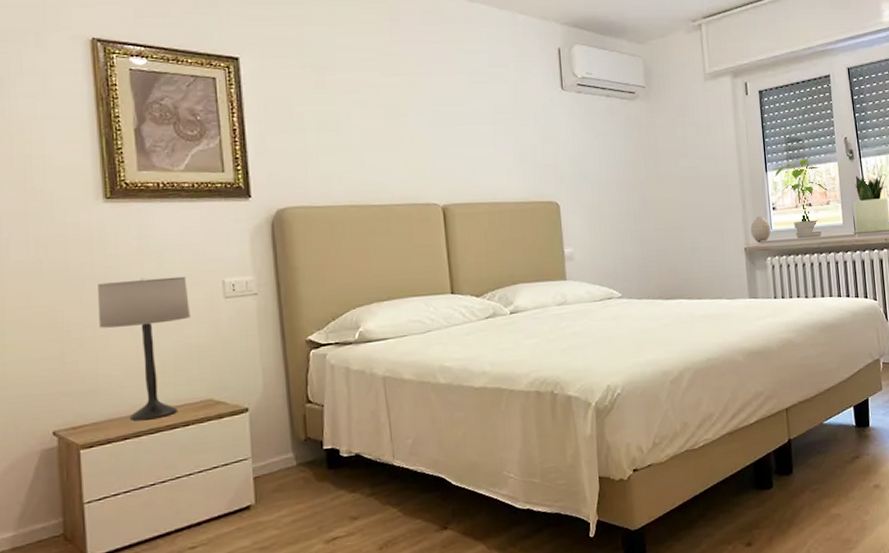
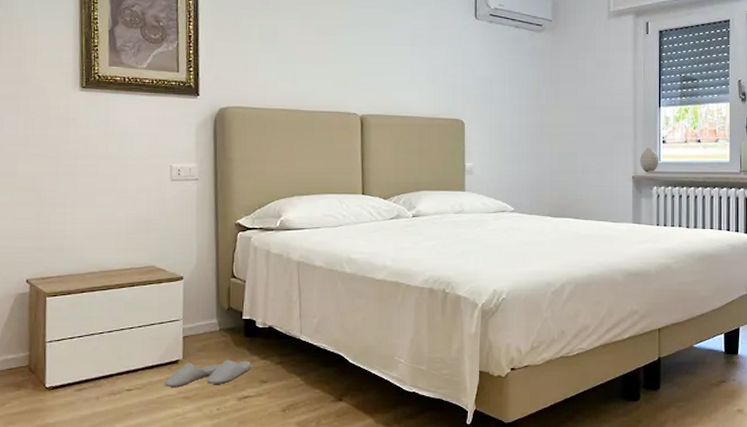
table lamp: present [98,276,191,421] -> none [69,157,143,278]
slippers: none [235,496,338,538] -> present [165,359,251,387]
potted plant: present [774,157,828,239] -> none [667,96,718,173]

